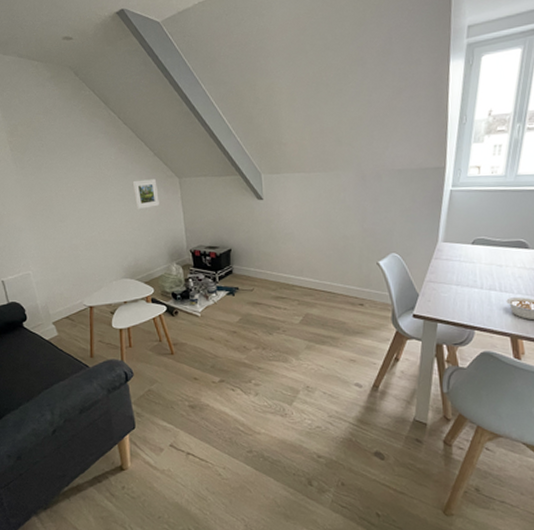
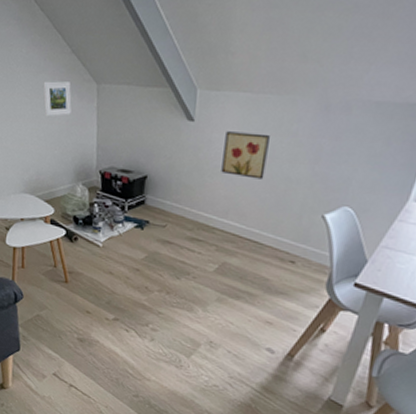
wall art: none [290,203,326,240] -> present [221,131,270,180]

